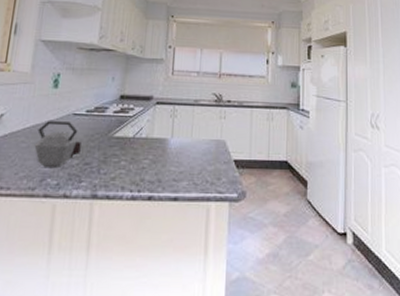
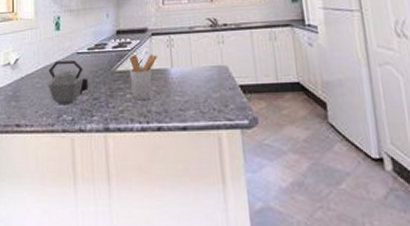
utensil holder: none [127,122,160,167] -> present [129,54,158,99]

